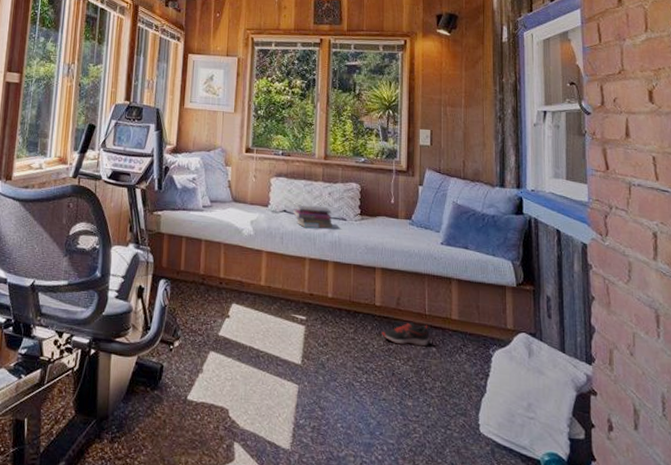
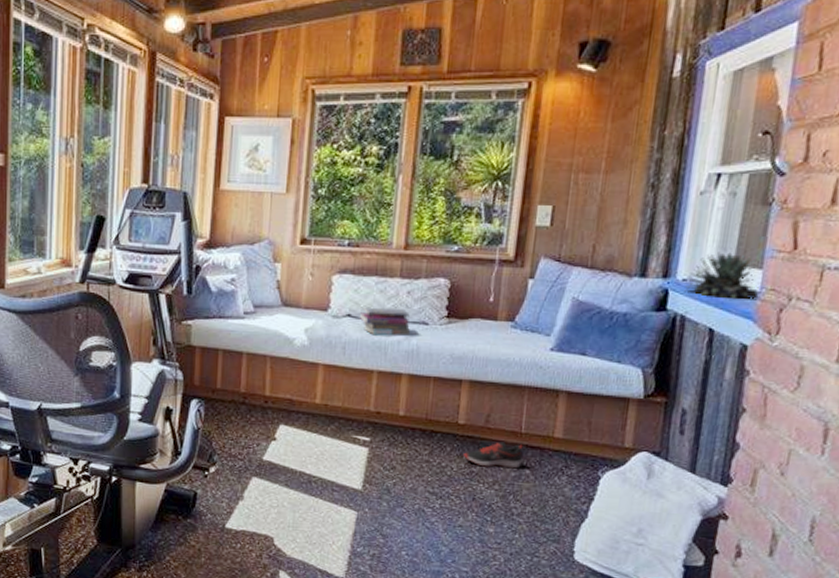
succulent plant: none [533,170,589,207] -> present [683,252,761,299]

